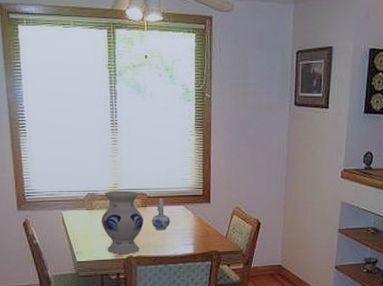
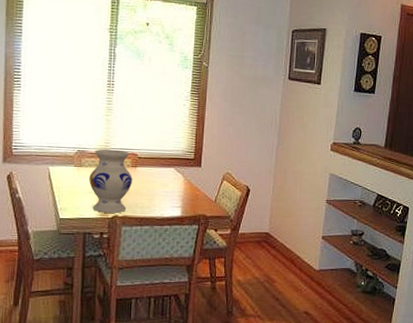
ceramic pitcher: present [151,198,170,231] -> none [140,159,160,192]

